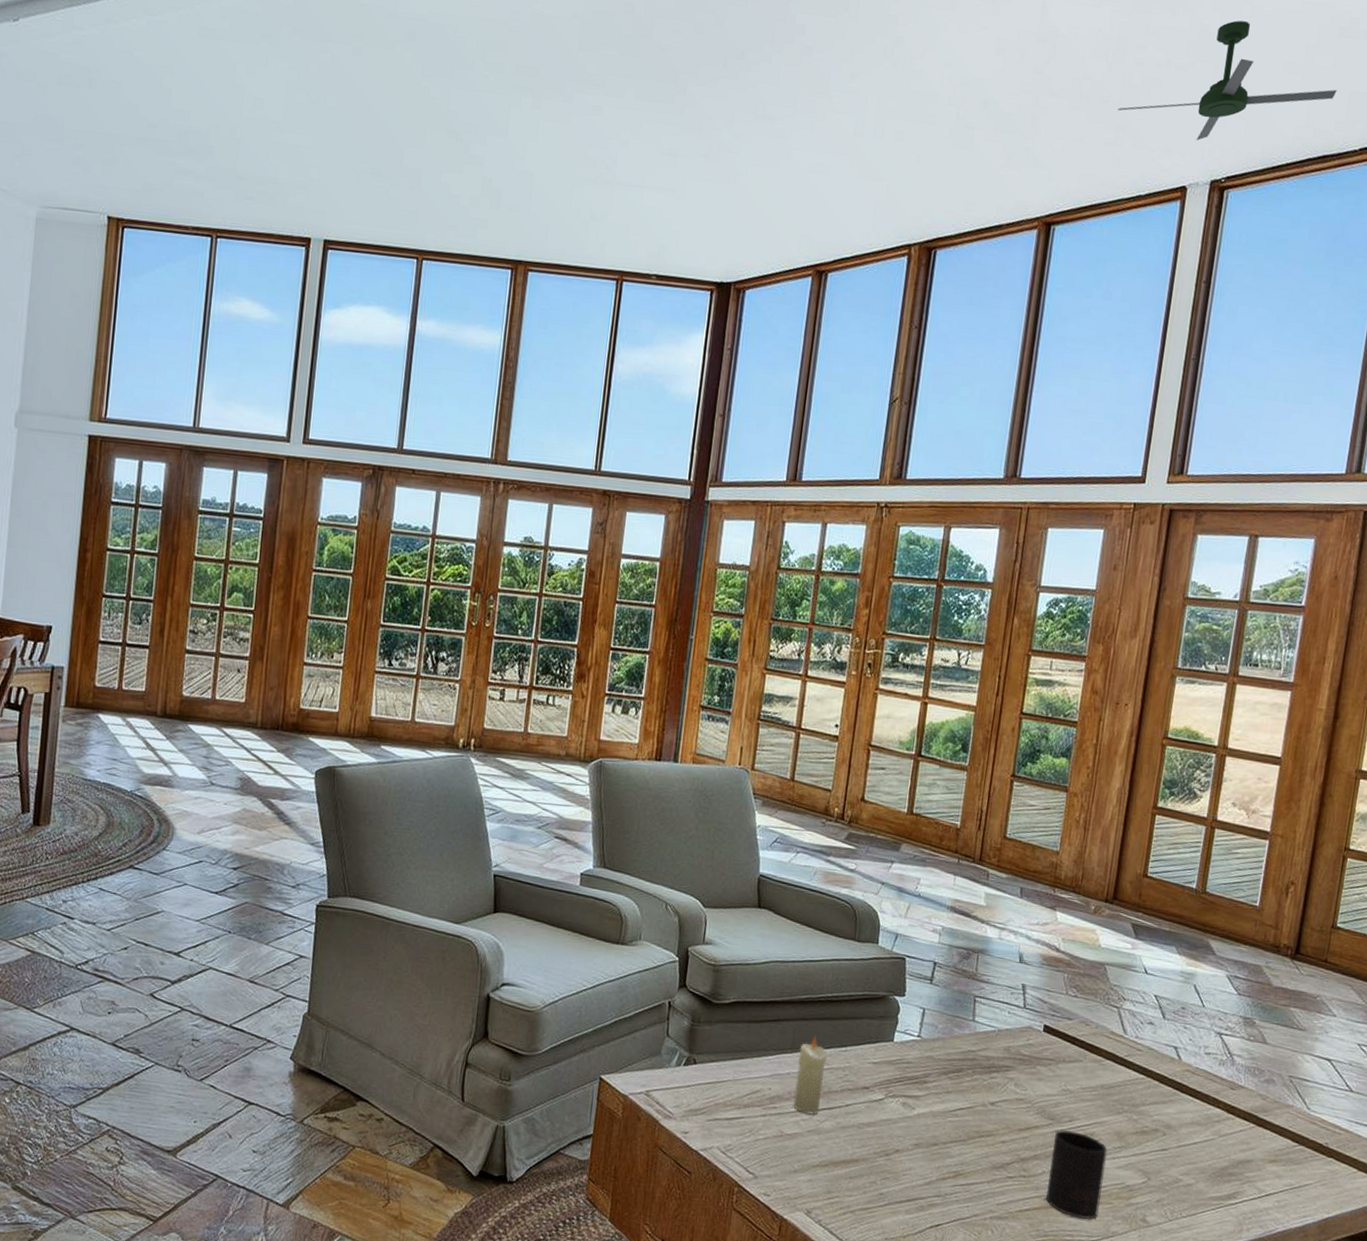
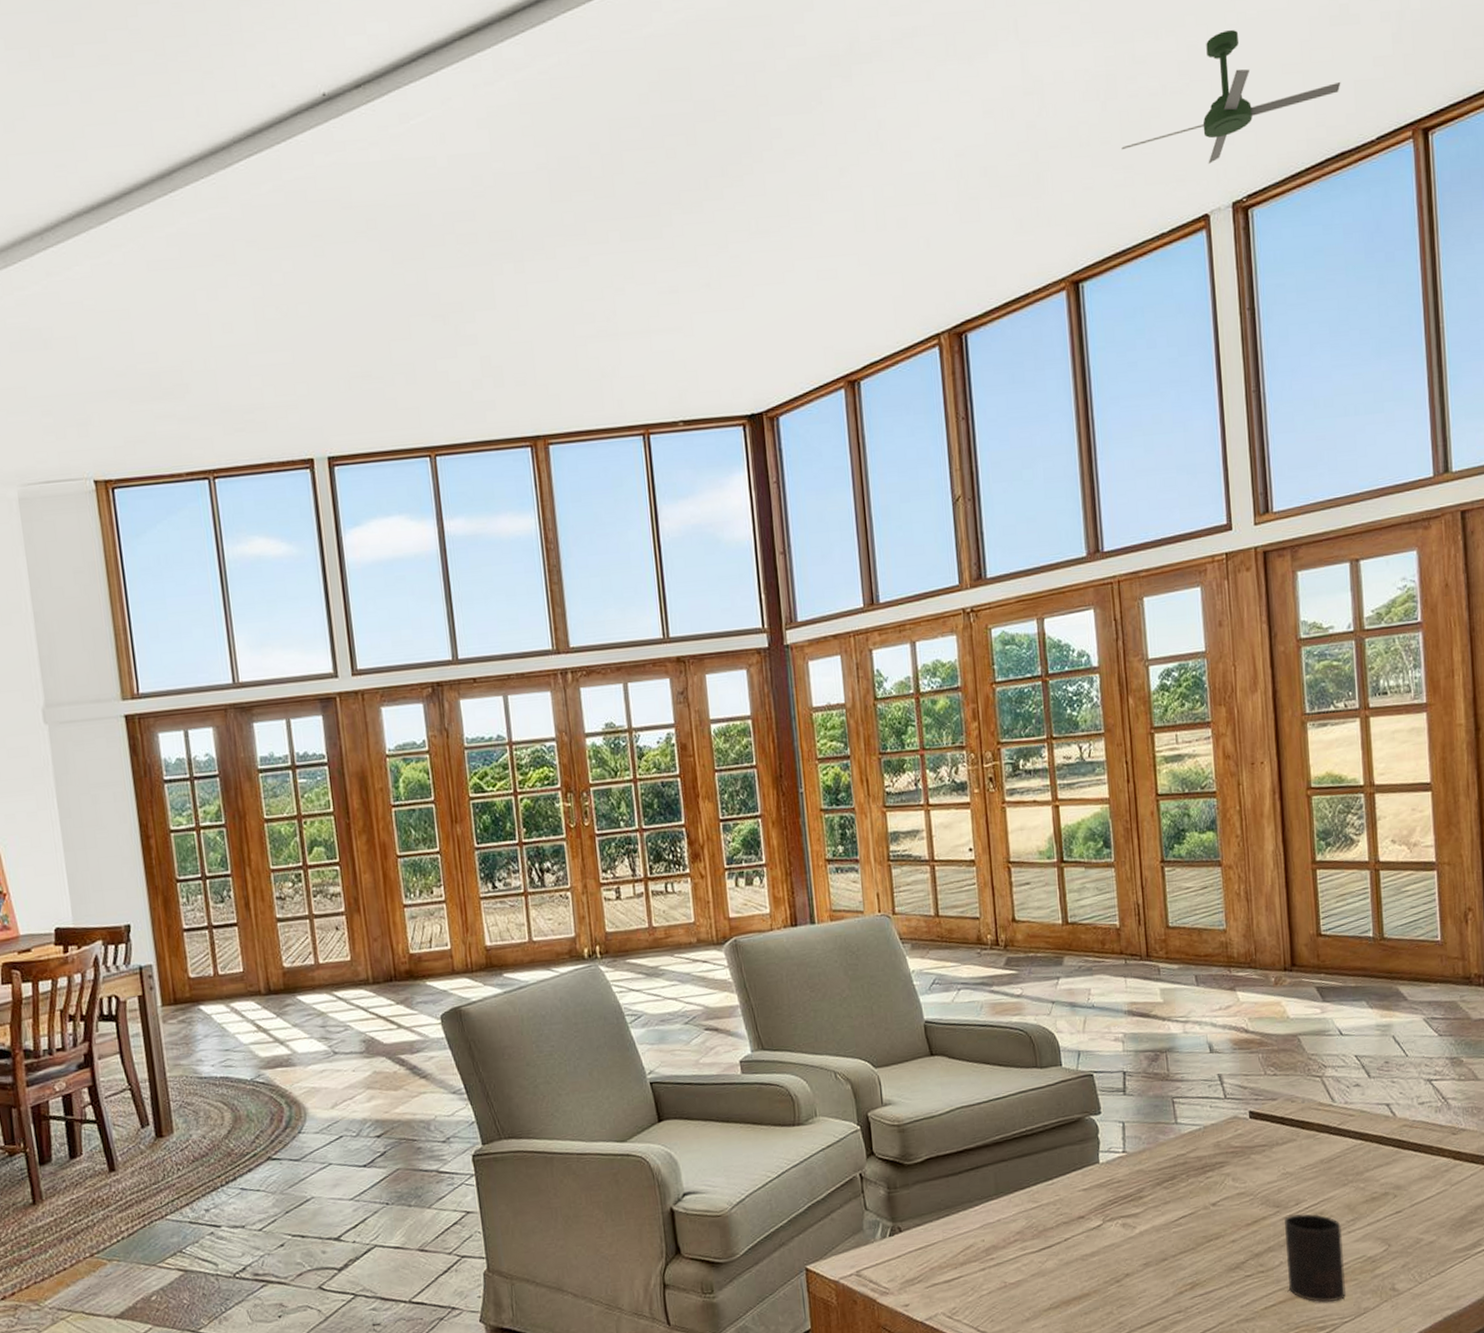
candle: present [793,1035,827,1115] -> none [1004,1175,1038,1258]

